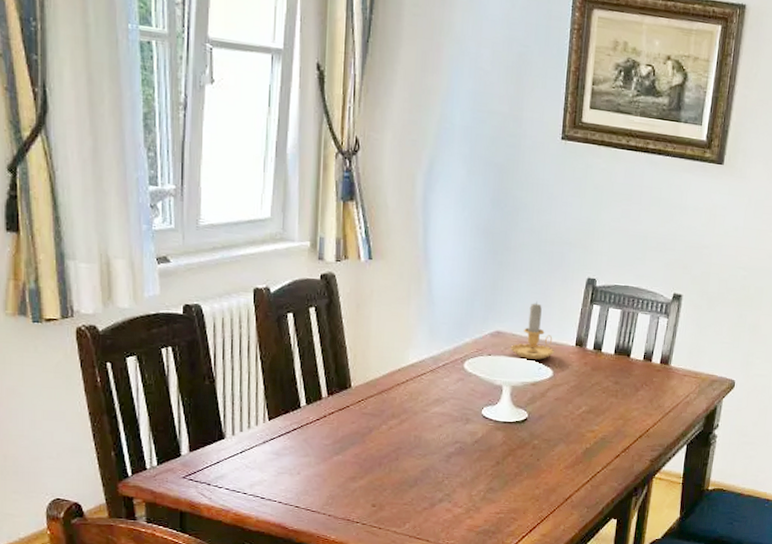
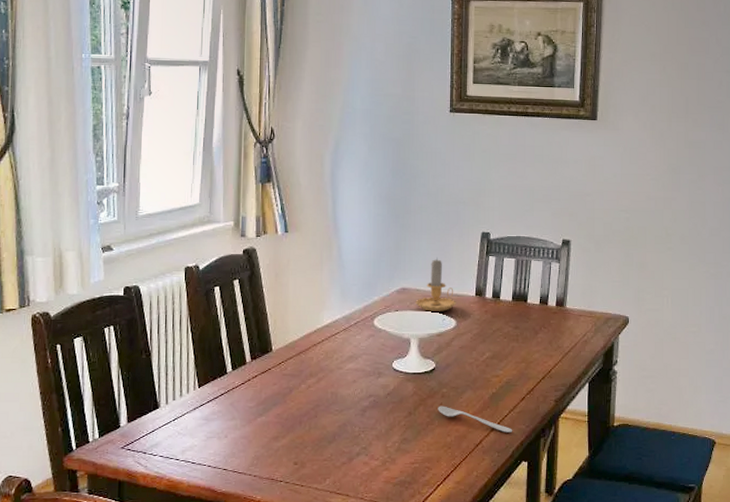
spoon: none [527,457,605,489] -> present [438,406,513,432]

